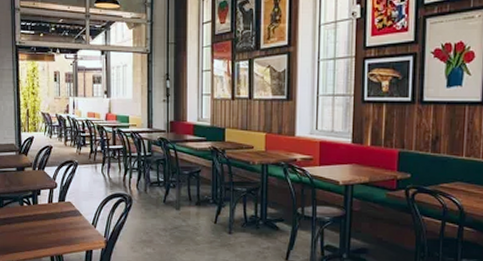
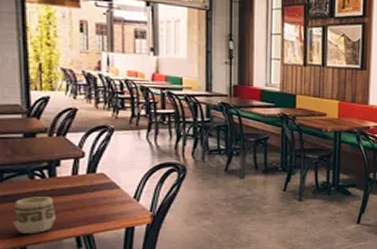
cup: none [9,220,38,251] -> present [13,197,57,233]

